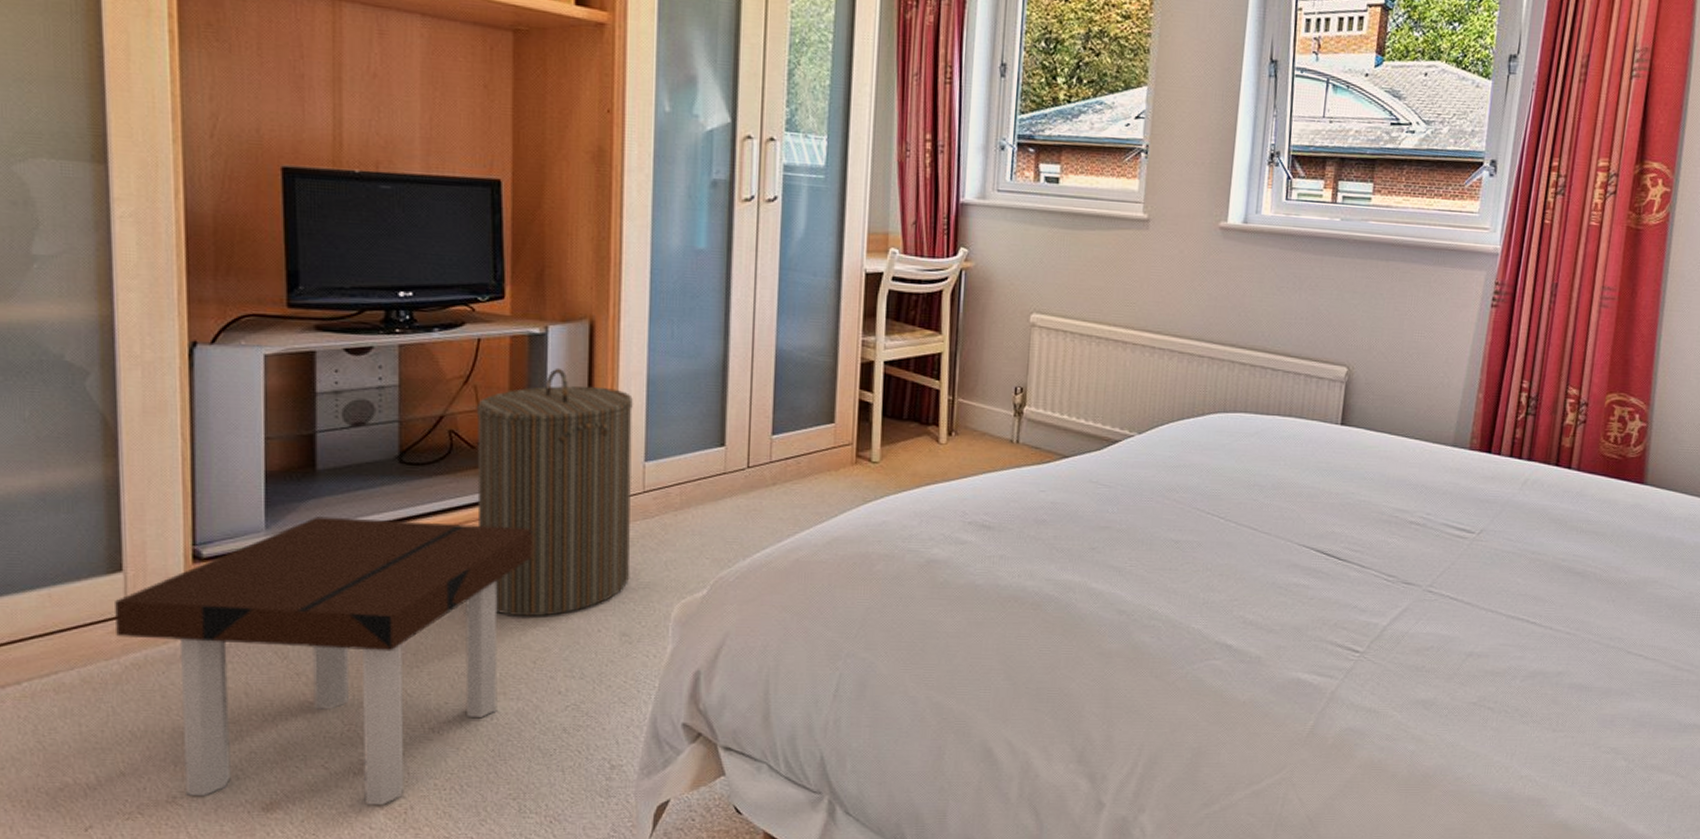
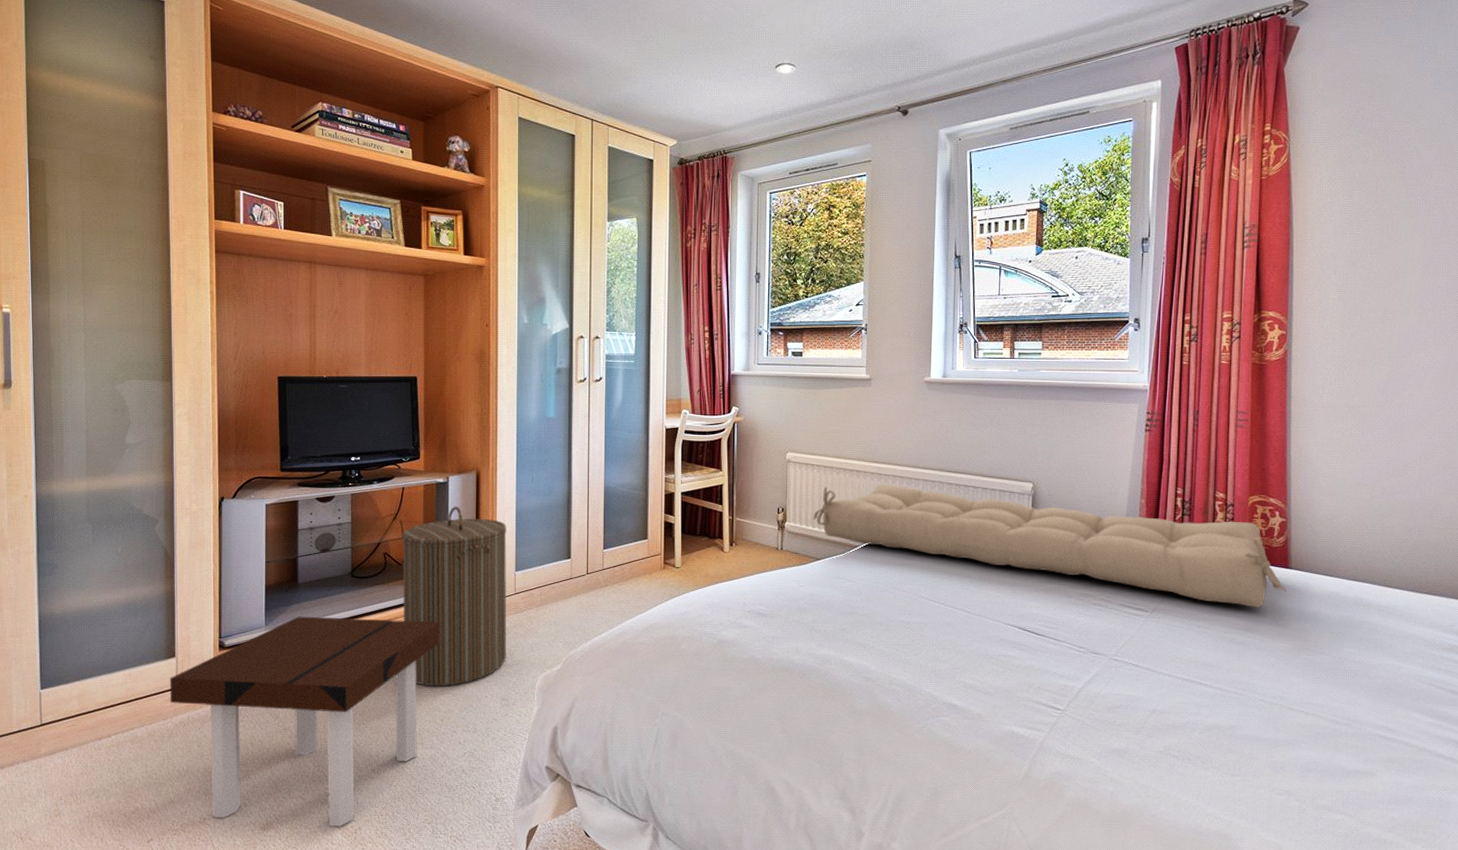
seat cushion: none [1061,359,1638,531] -> present [813,483,1286,608]

